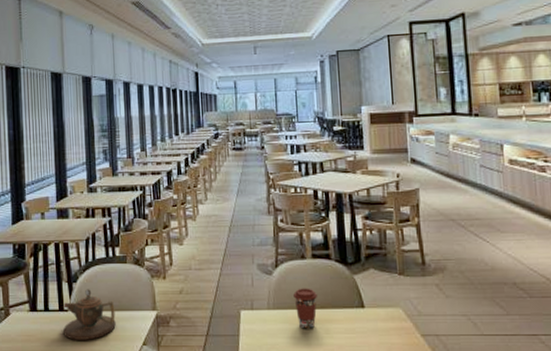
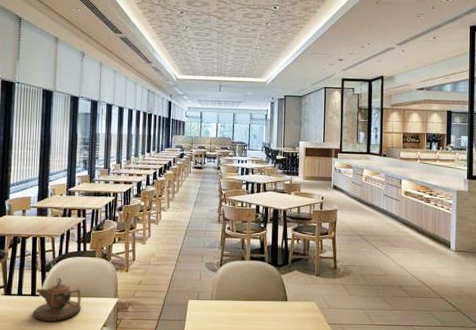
coffee cup: present [293,288,317,329] -> none [233,283,251,317]

